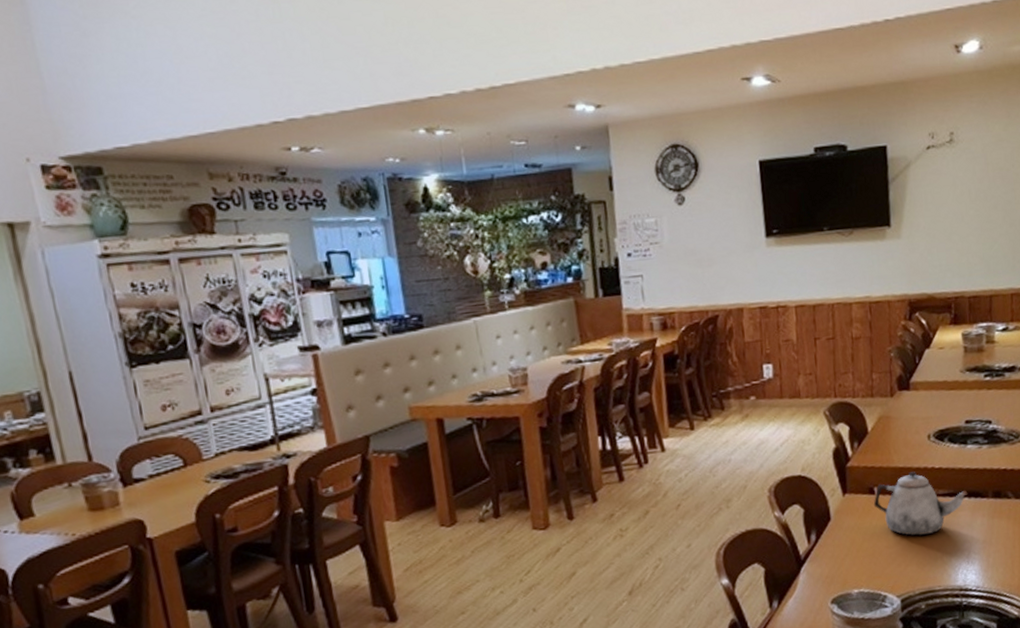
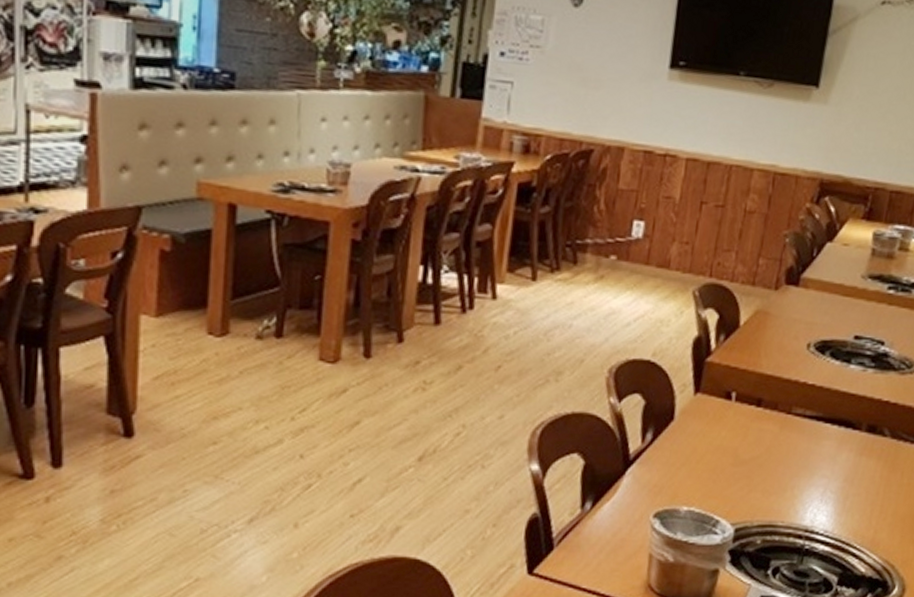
teapot: present [873,472,967,536] -> none [727,383,838,459]

